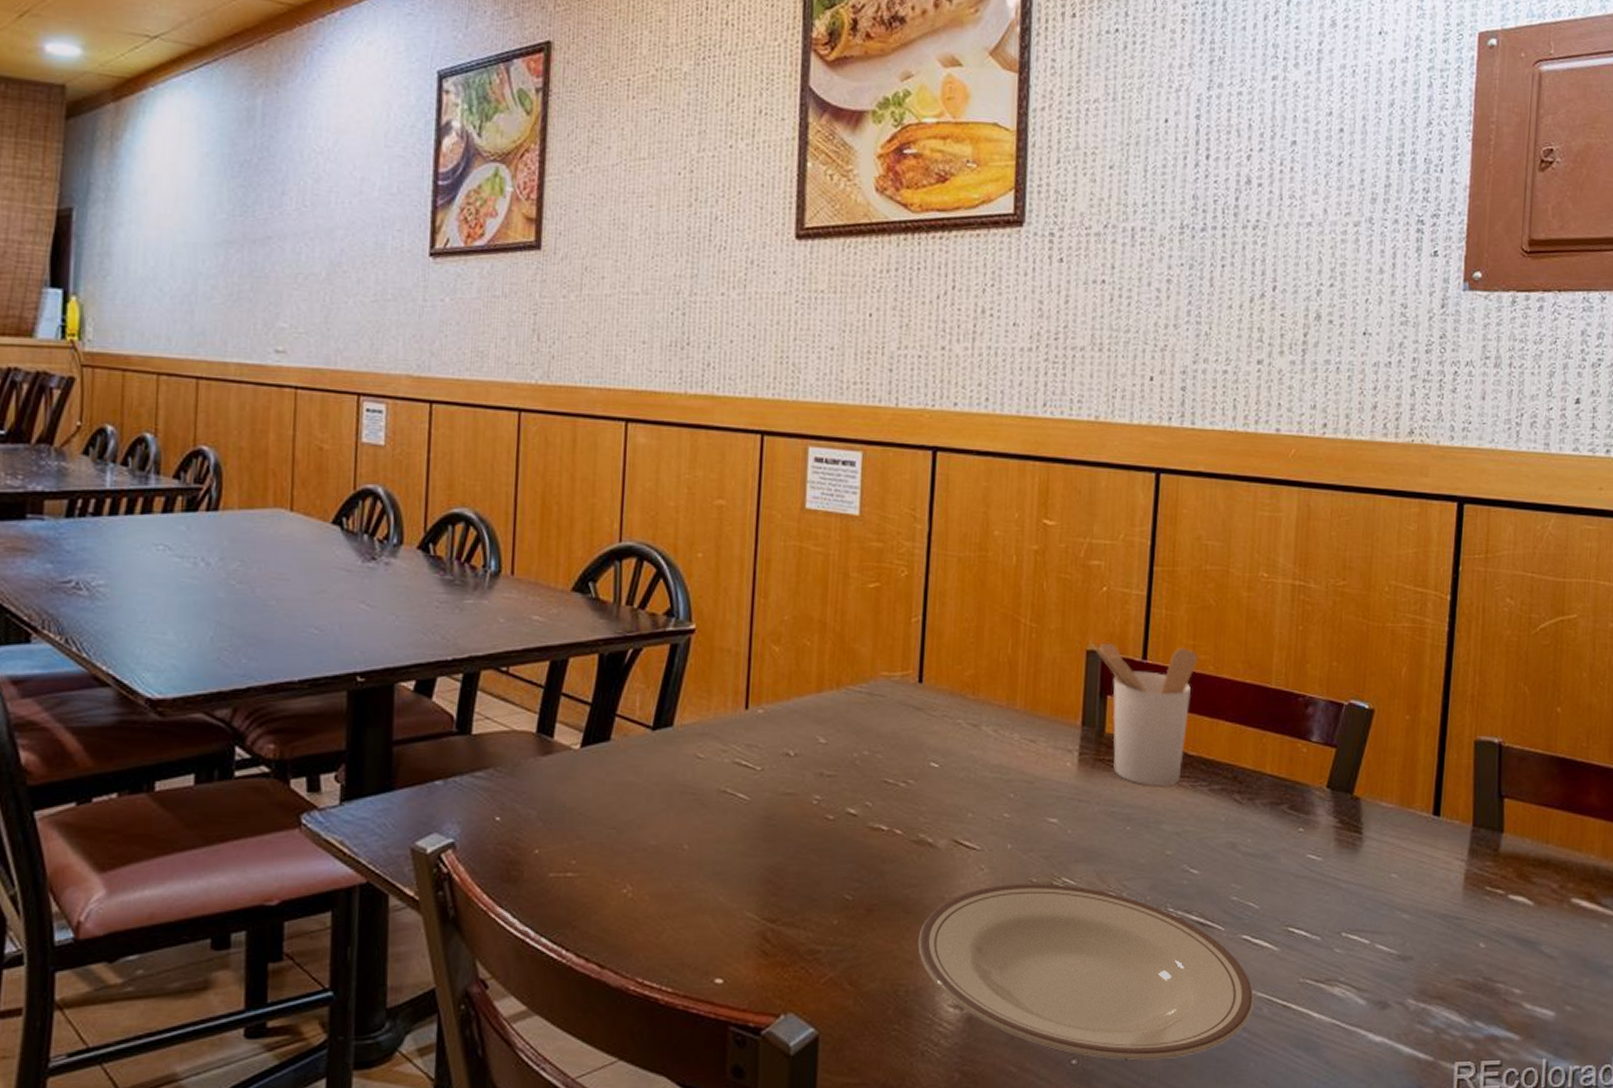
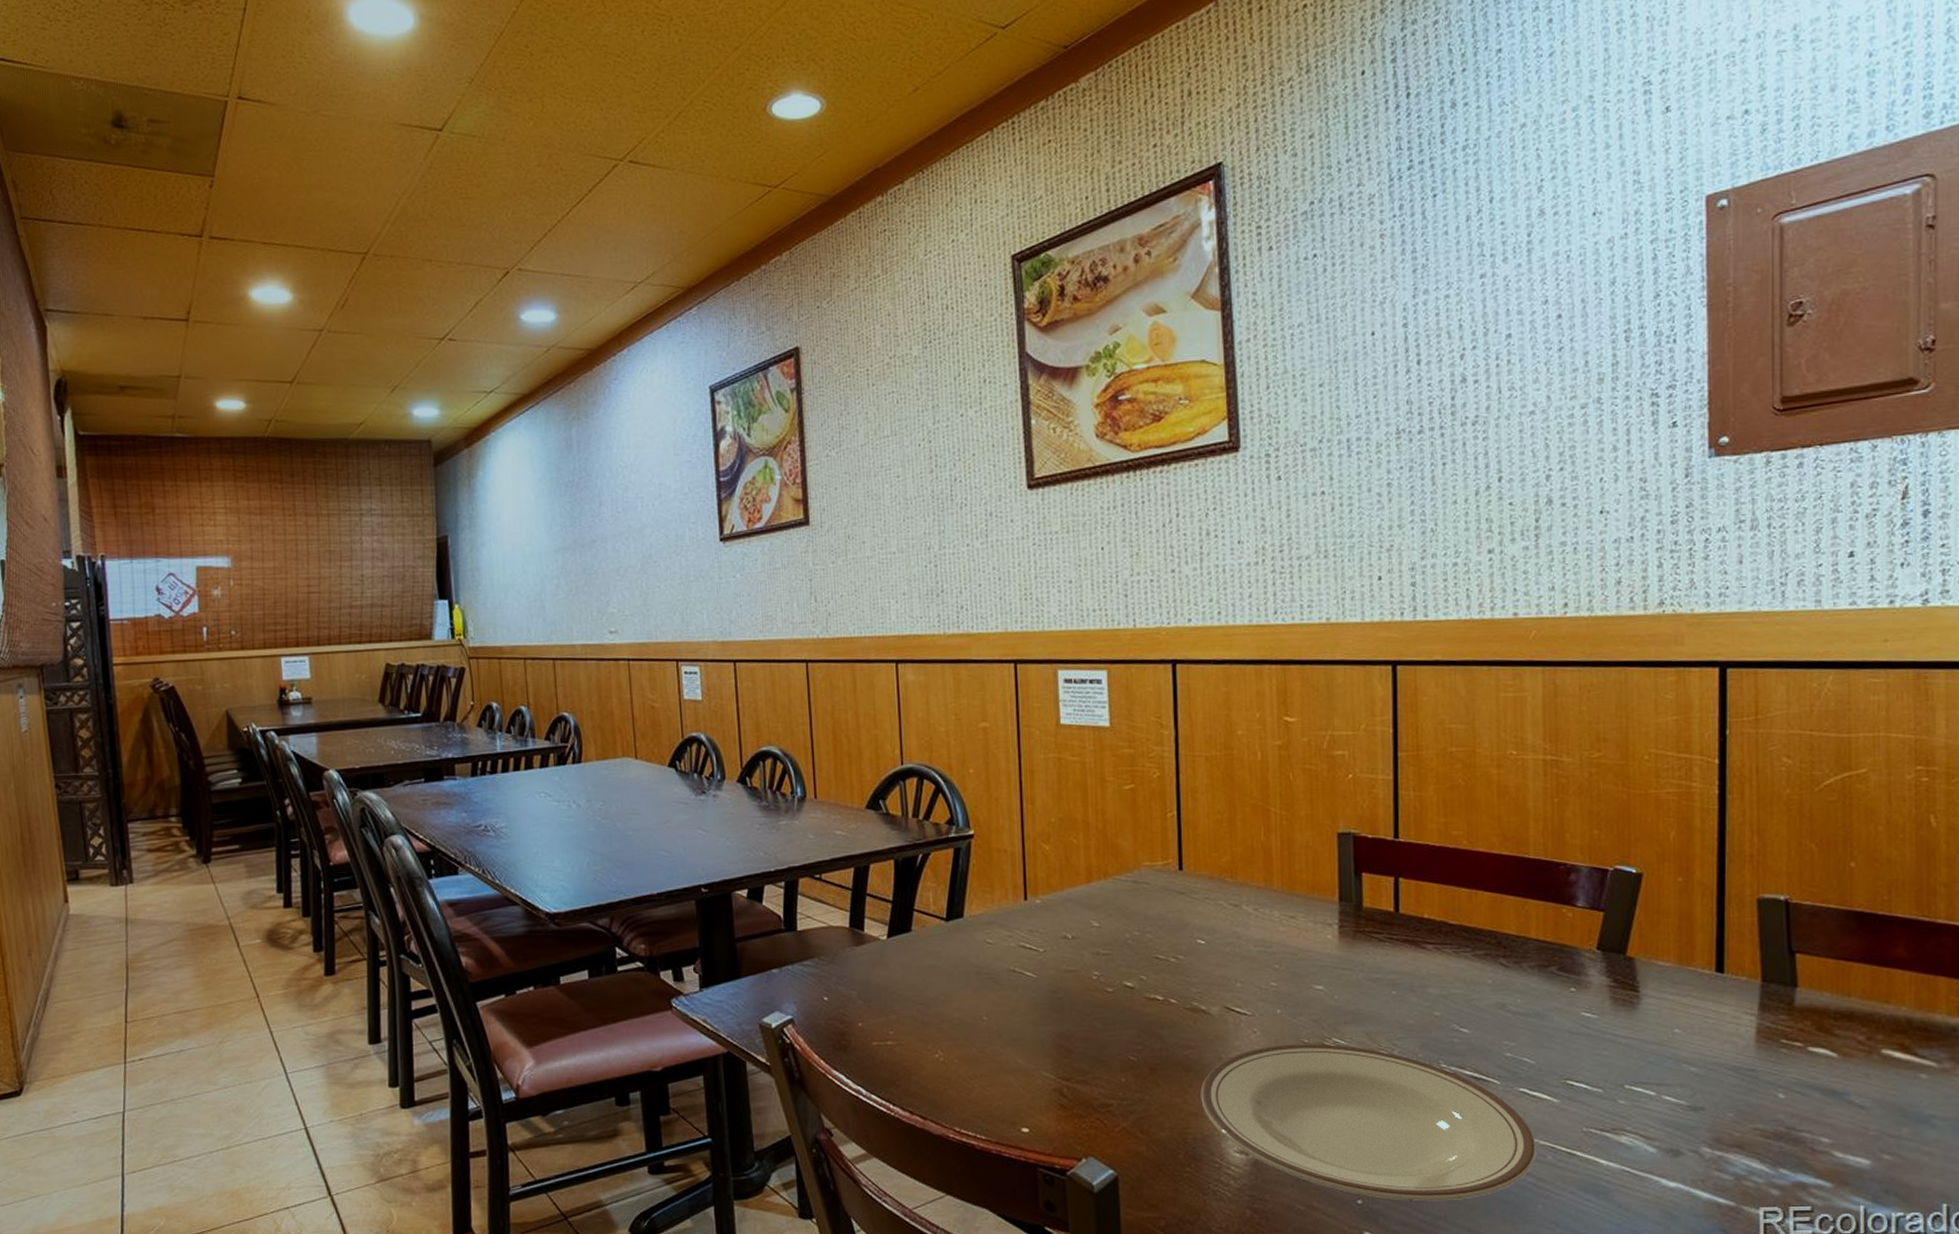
utensil holder: present [1091,643,1198,786] -> none [1342,825,1451,954]

